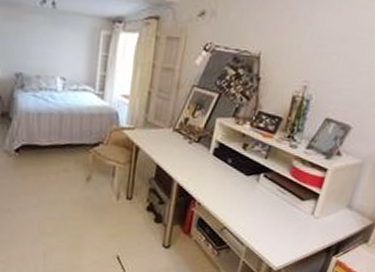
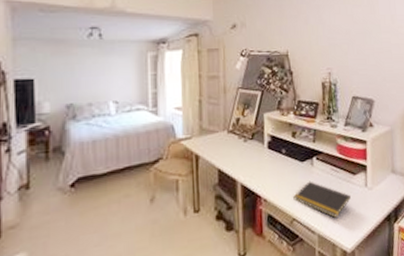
notepad: none [229,196,292,236] -> present [293,181,351,218]

